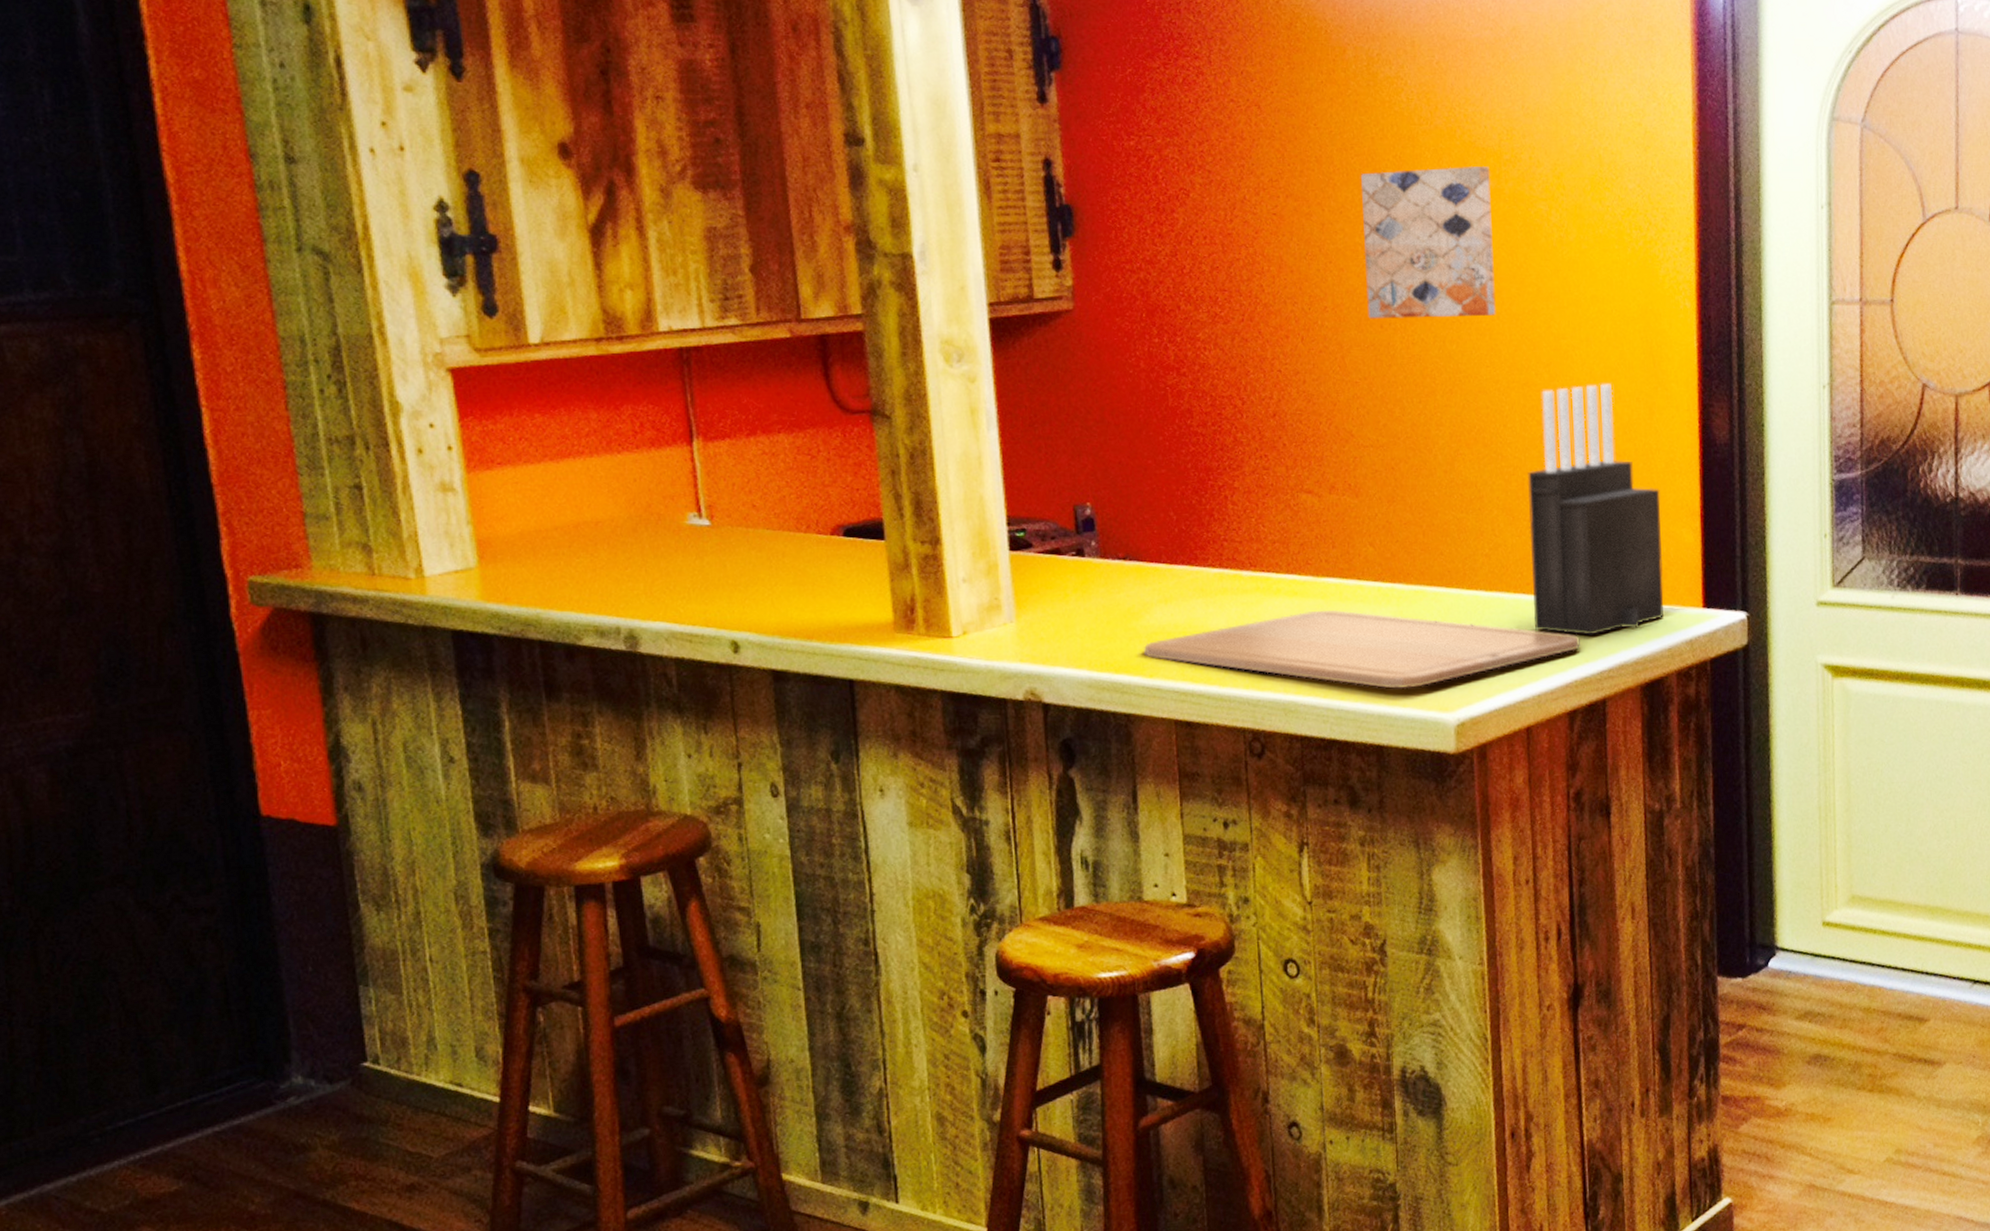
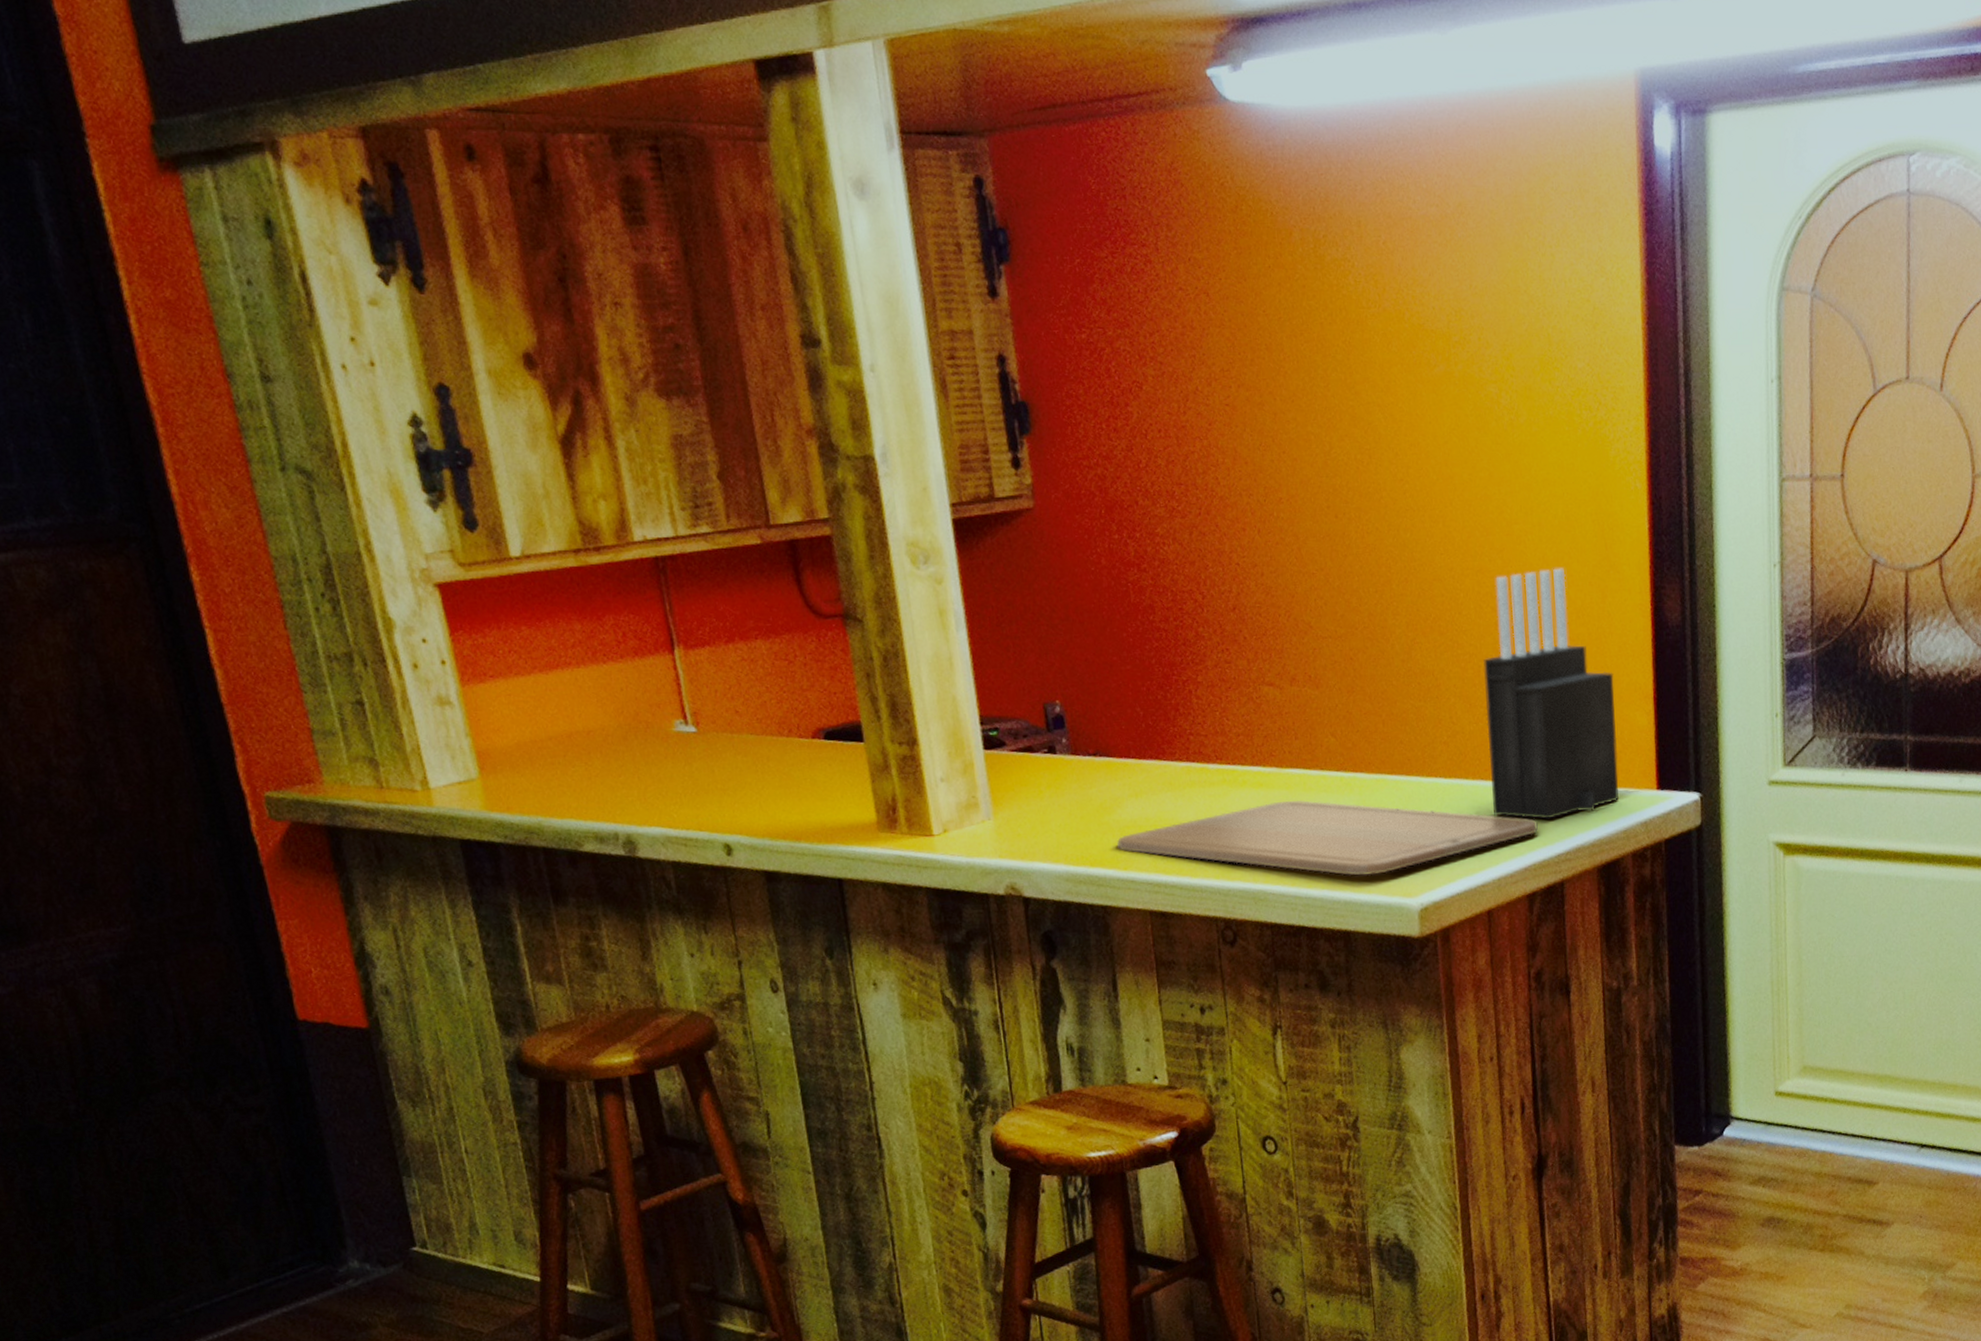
wall art: present [1361,165,1496,319] -> none [1311,348,1449,509]

